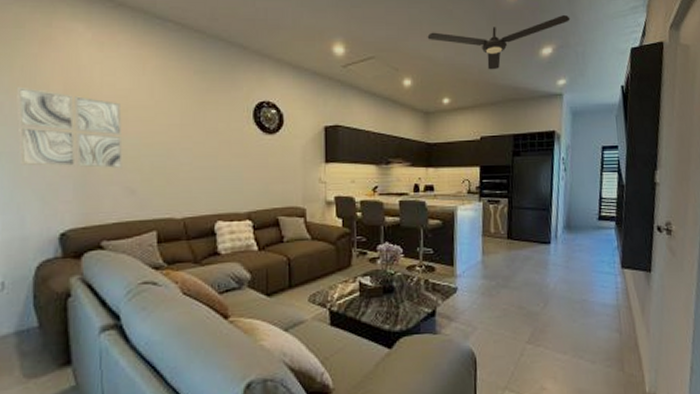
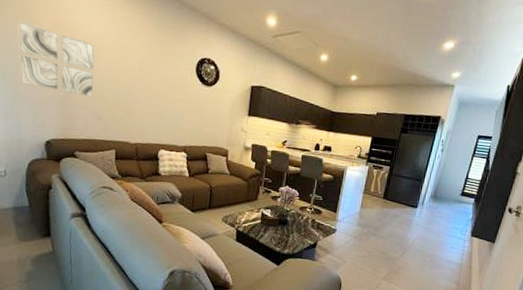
ceiling fan: present [427,14,570,70] -> none [347,13,477,57]

